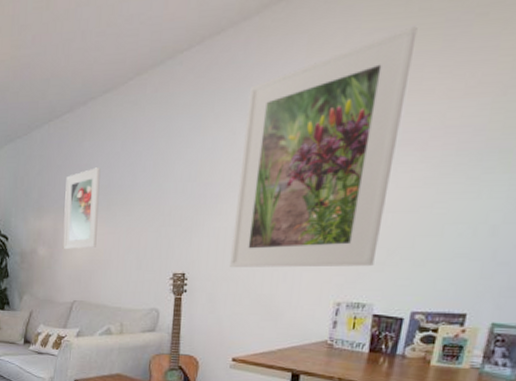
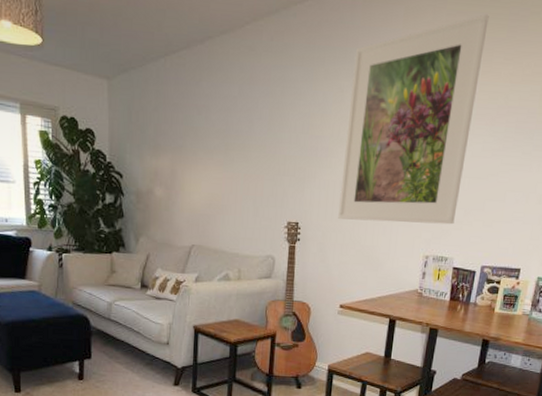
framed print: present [63,167,101,250] -> none [181,109,218,193]

